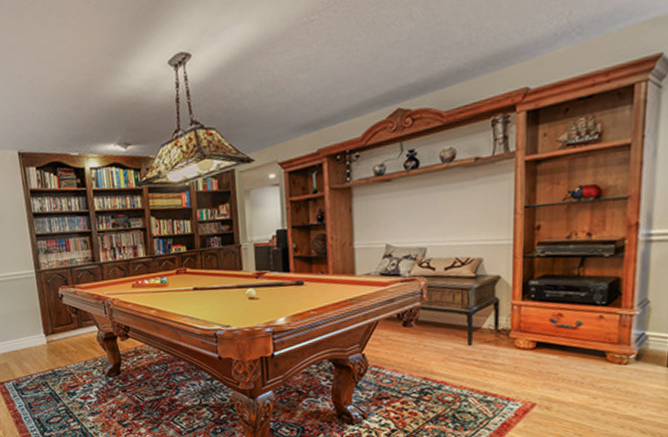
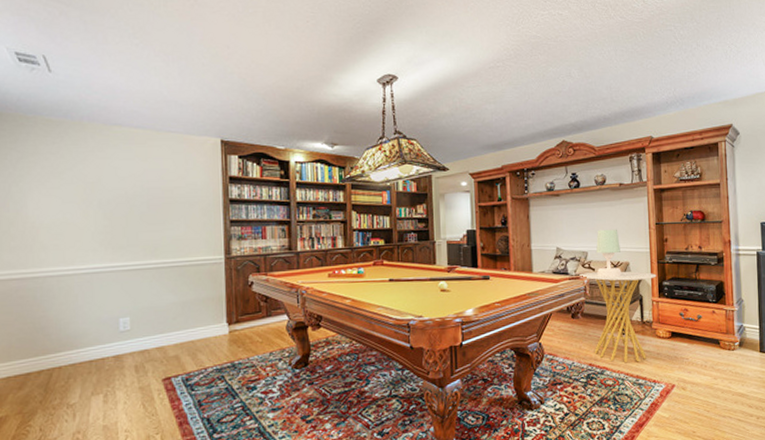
side table: none [415,269,521,378] -> present [579,271,657,363]
table lamp: none [438,217,471,278] -> present [596,229,622,278]

